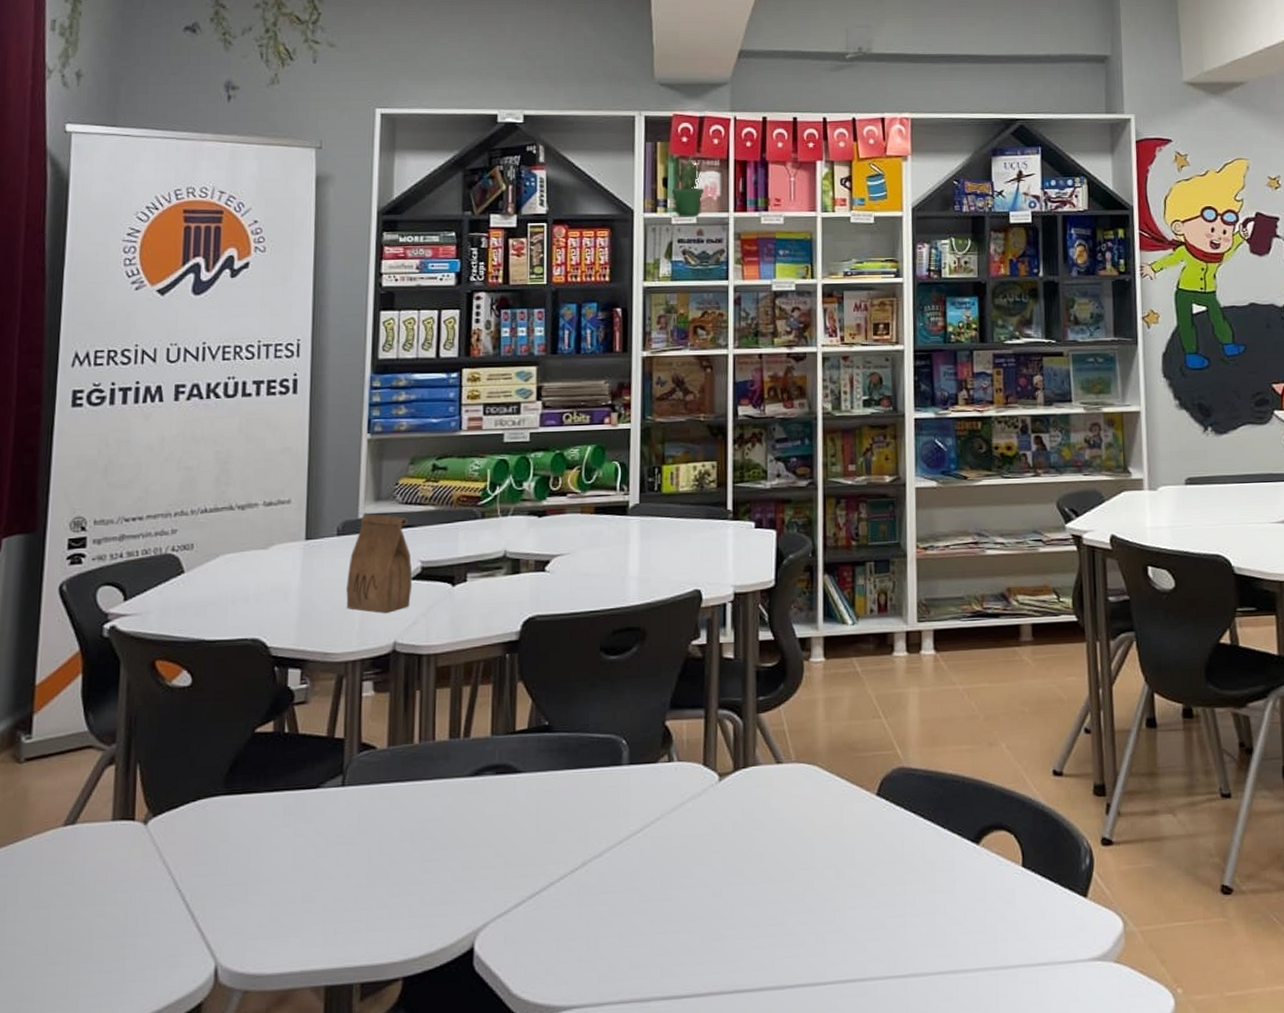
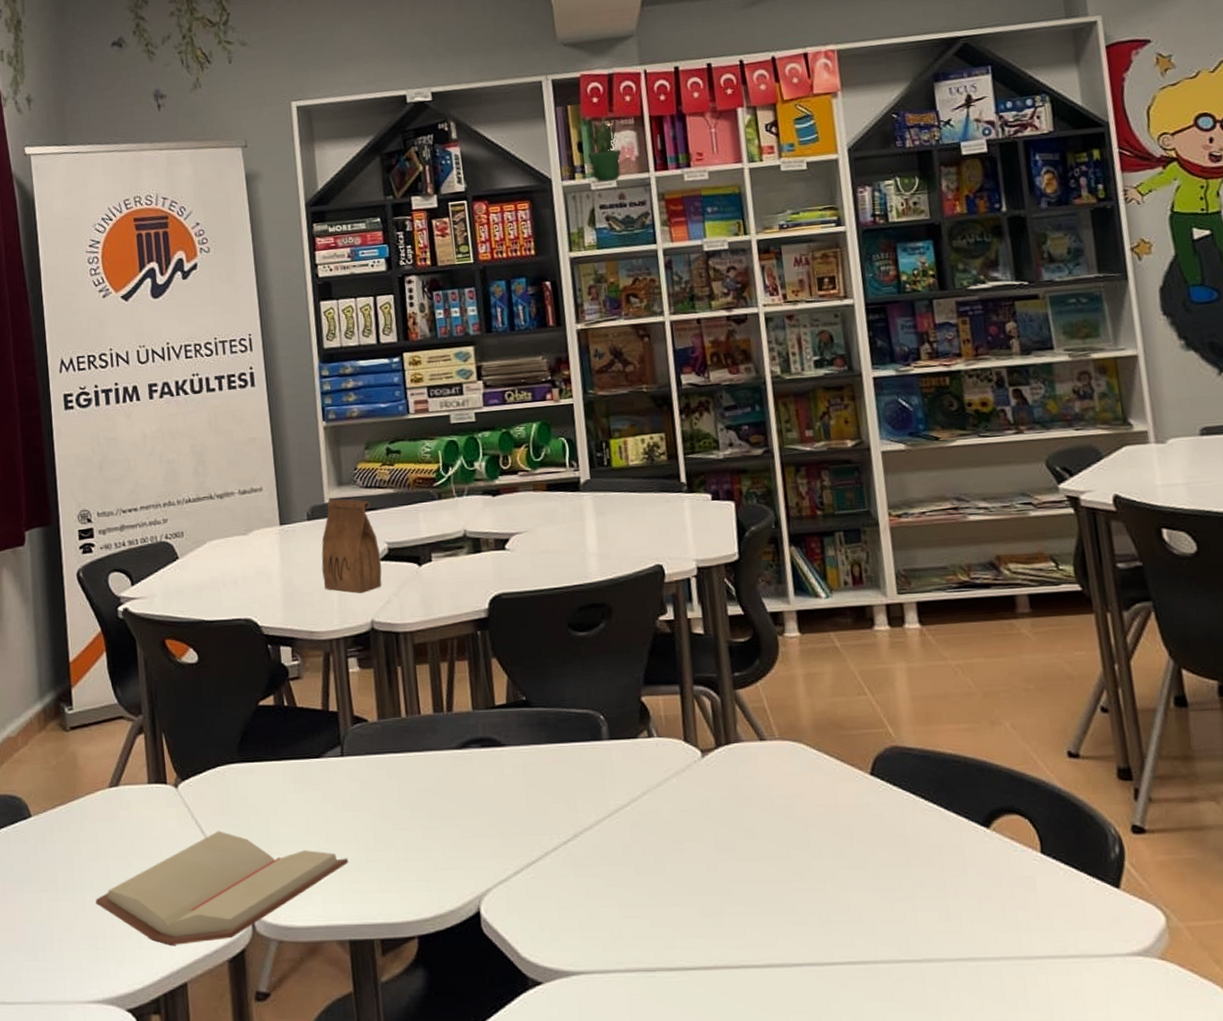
paperback book: none [27,871,336,1003] -> present [95,830,349,945]

